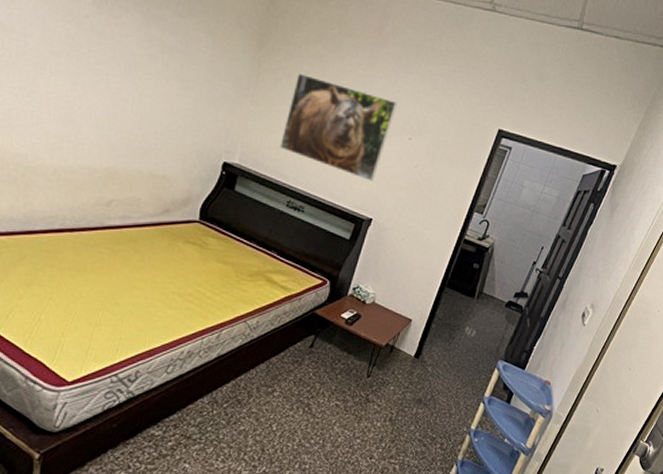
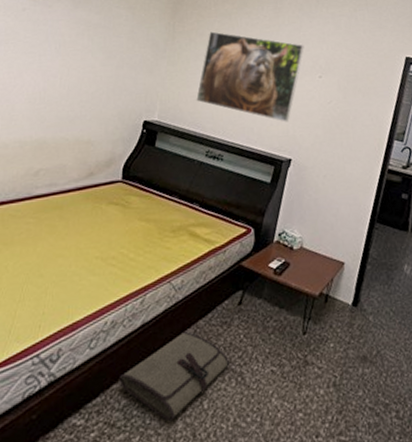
tool roll: none [194,366,299,437] -> present [119,332,230,421]

